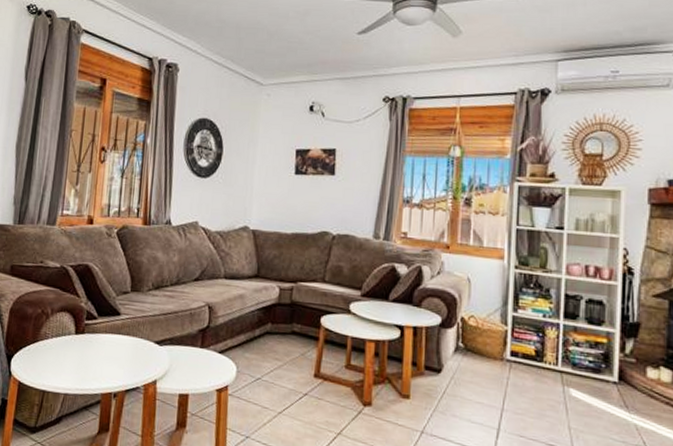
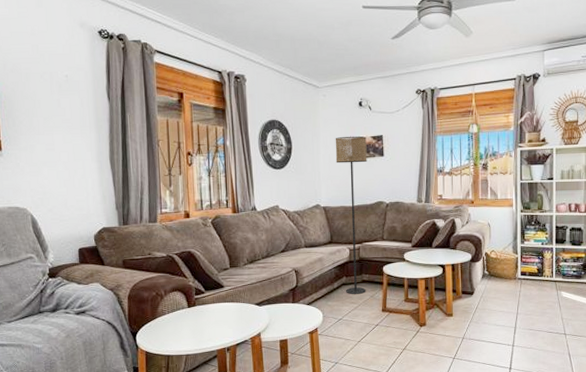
floor lamp: none [268,146,315,350] -> present [335,136,367,295]

